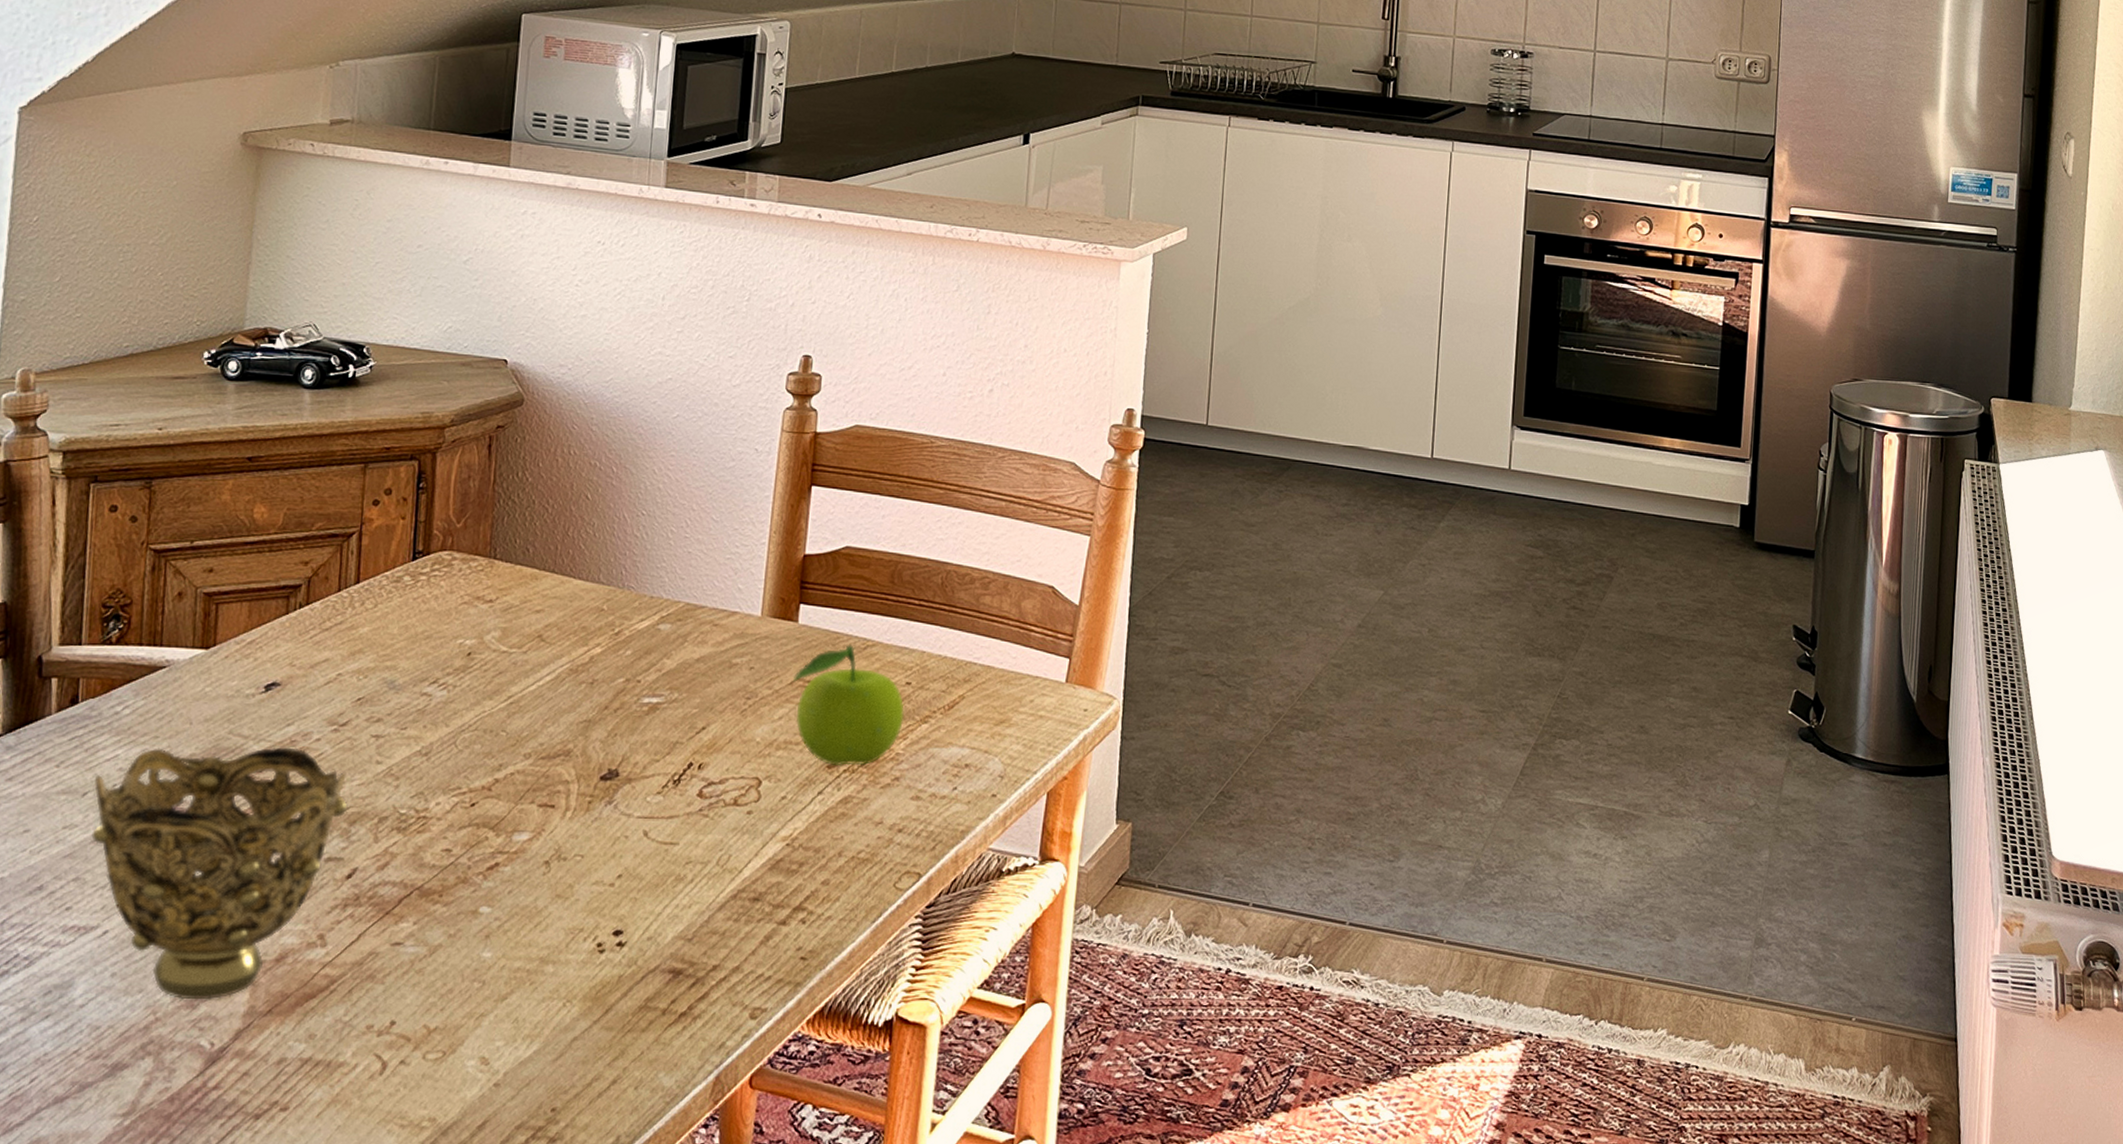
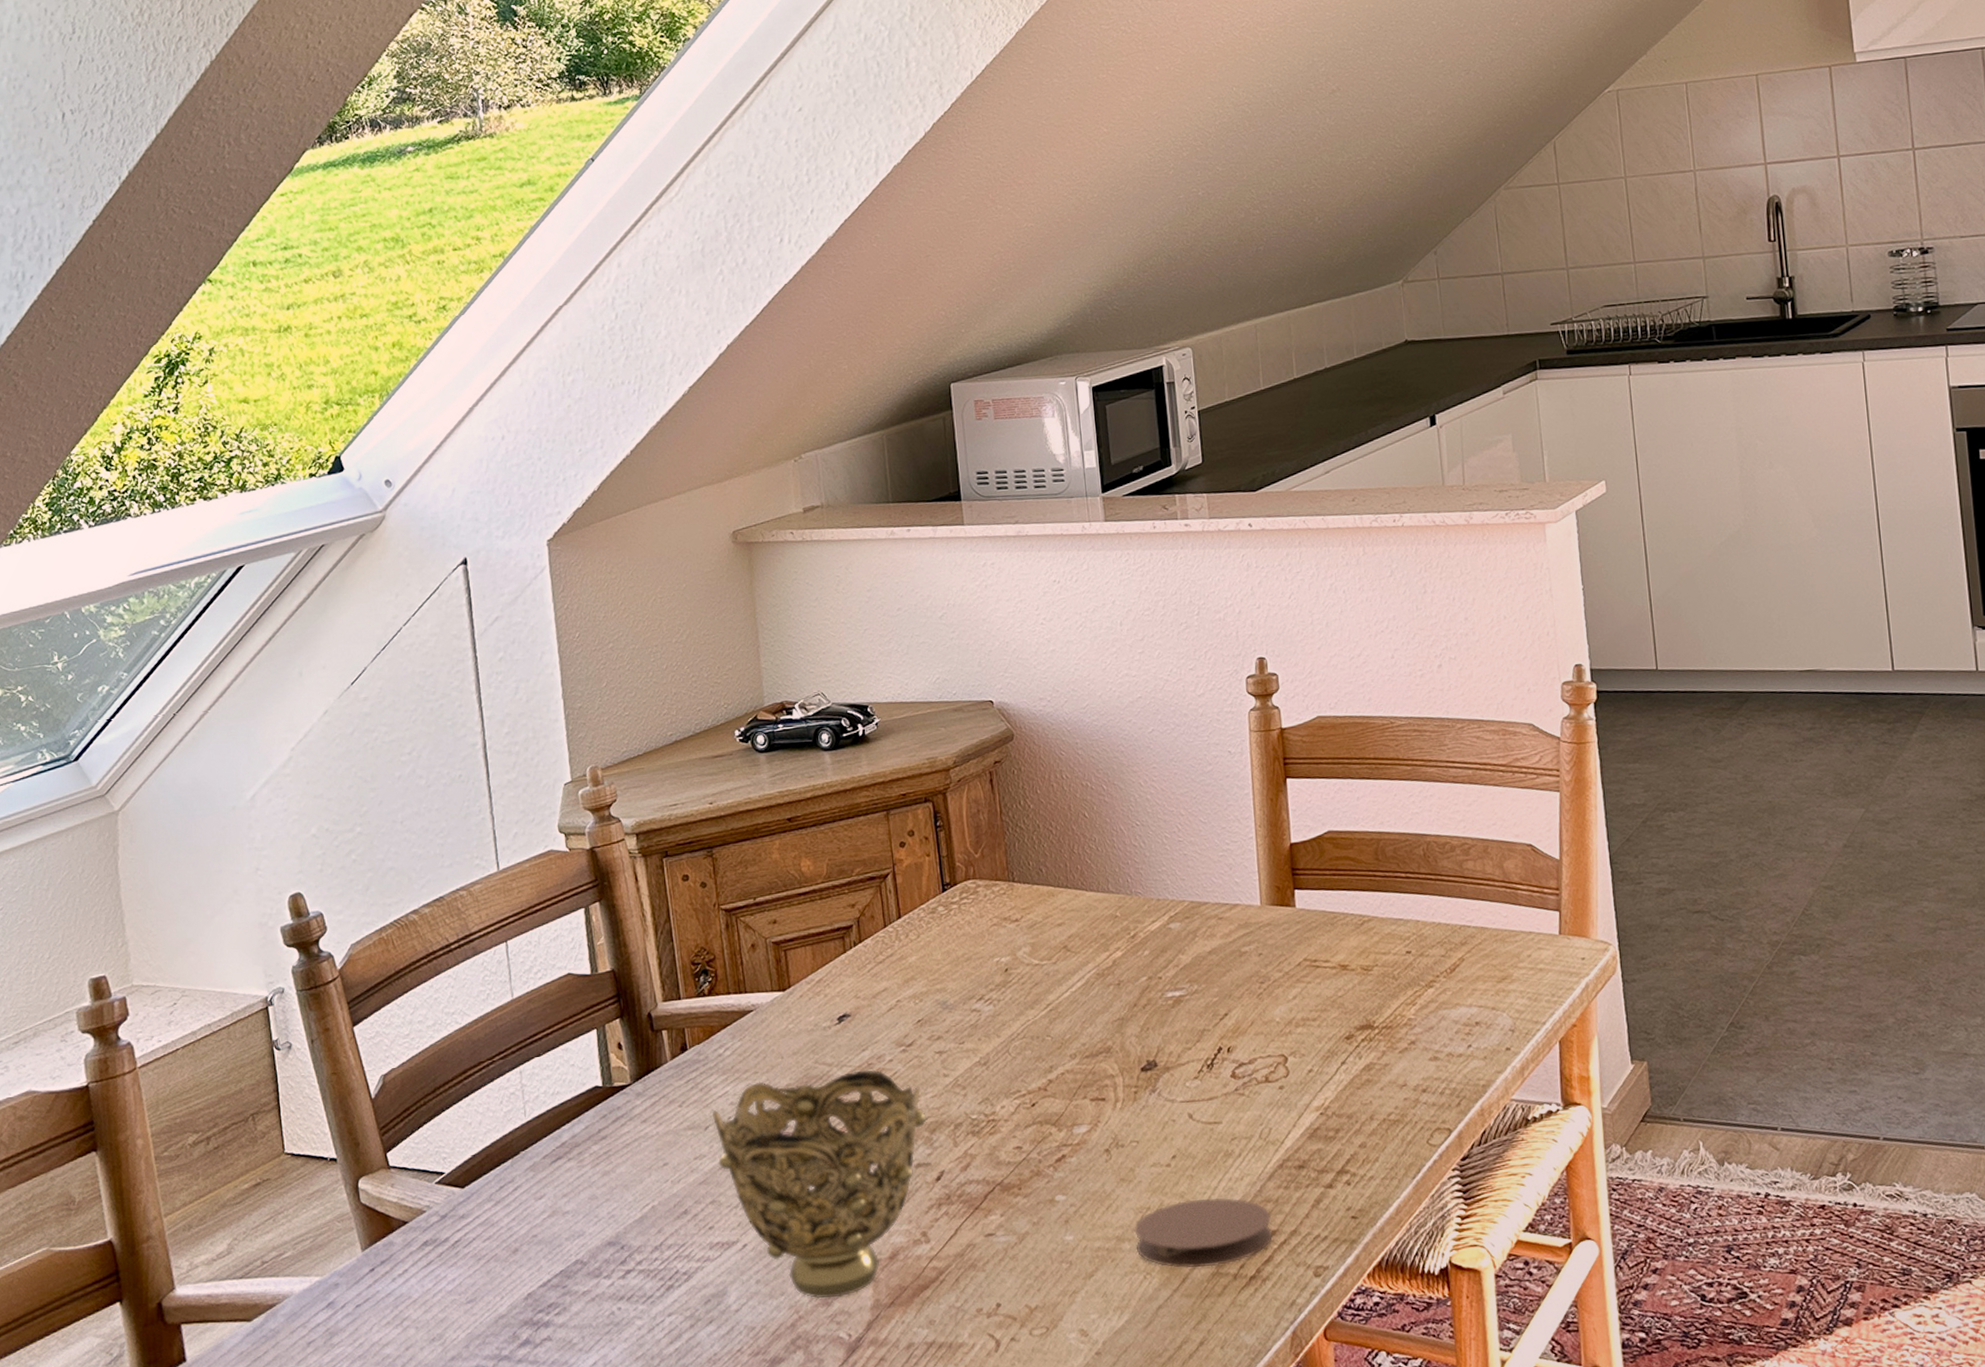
coaster: none [559,924,714,999] -> present [1134,1197,1273,1269]
fruit: present [792,645,905,767] -> none [1299,922,1410,1037]

